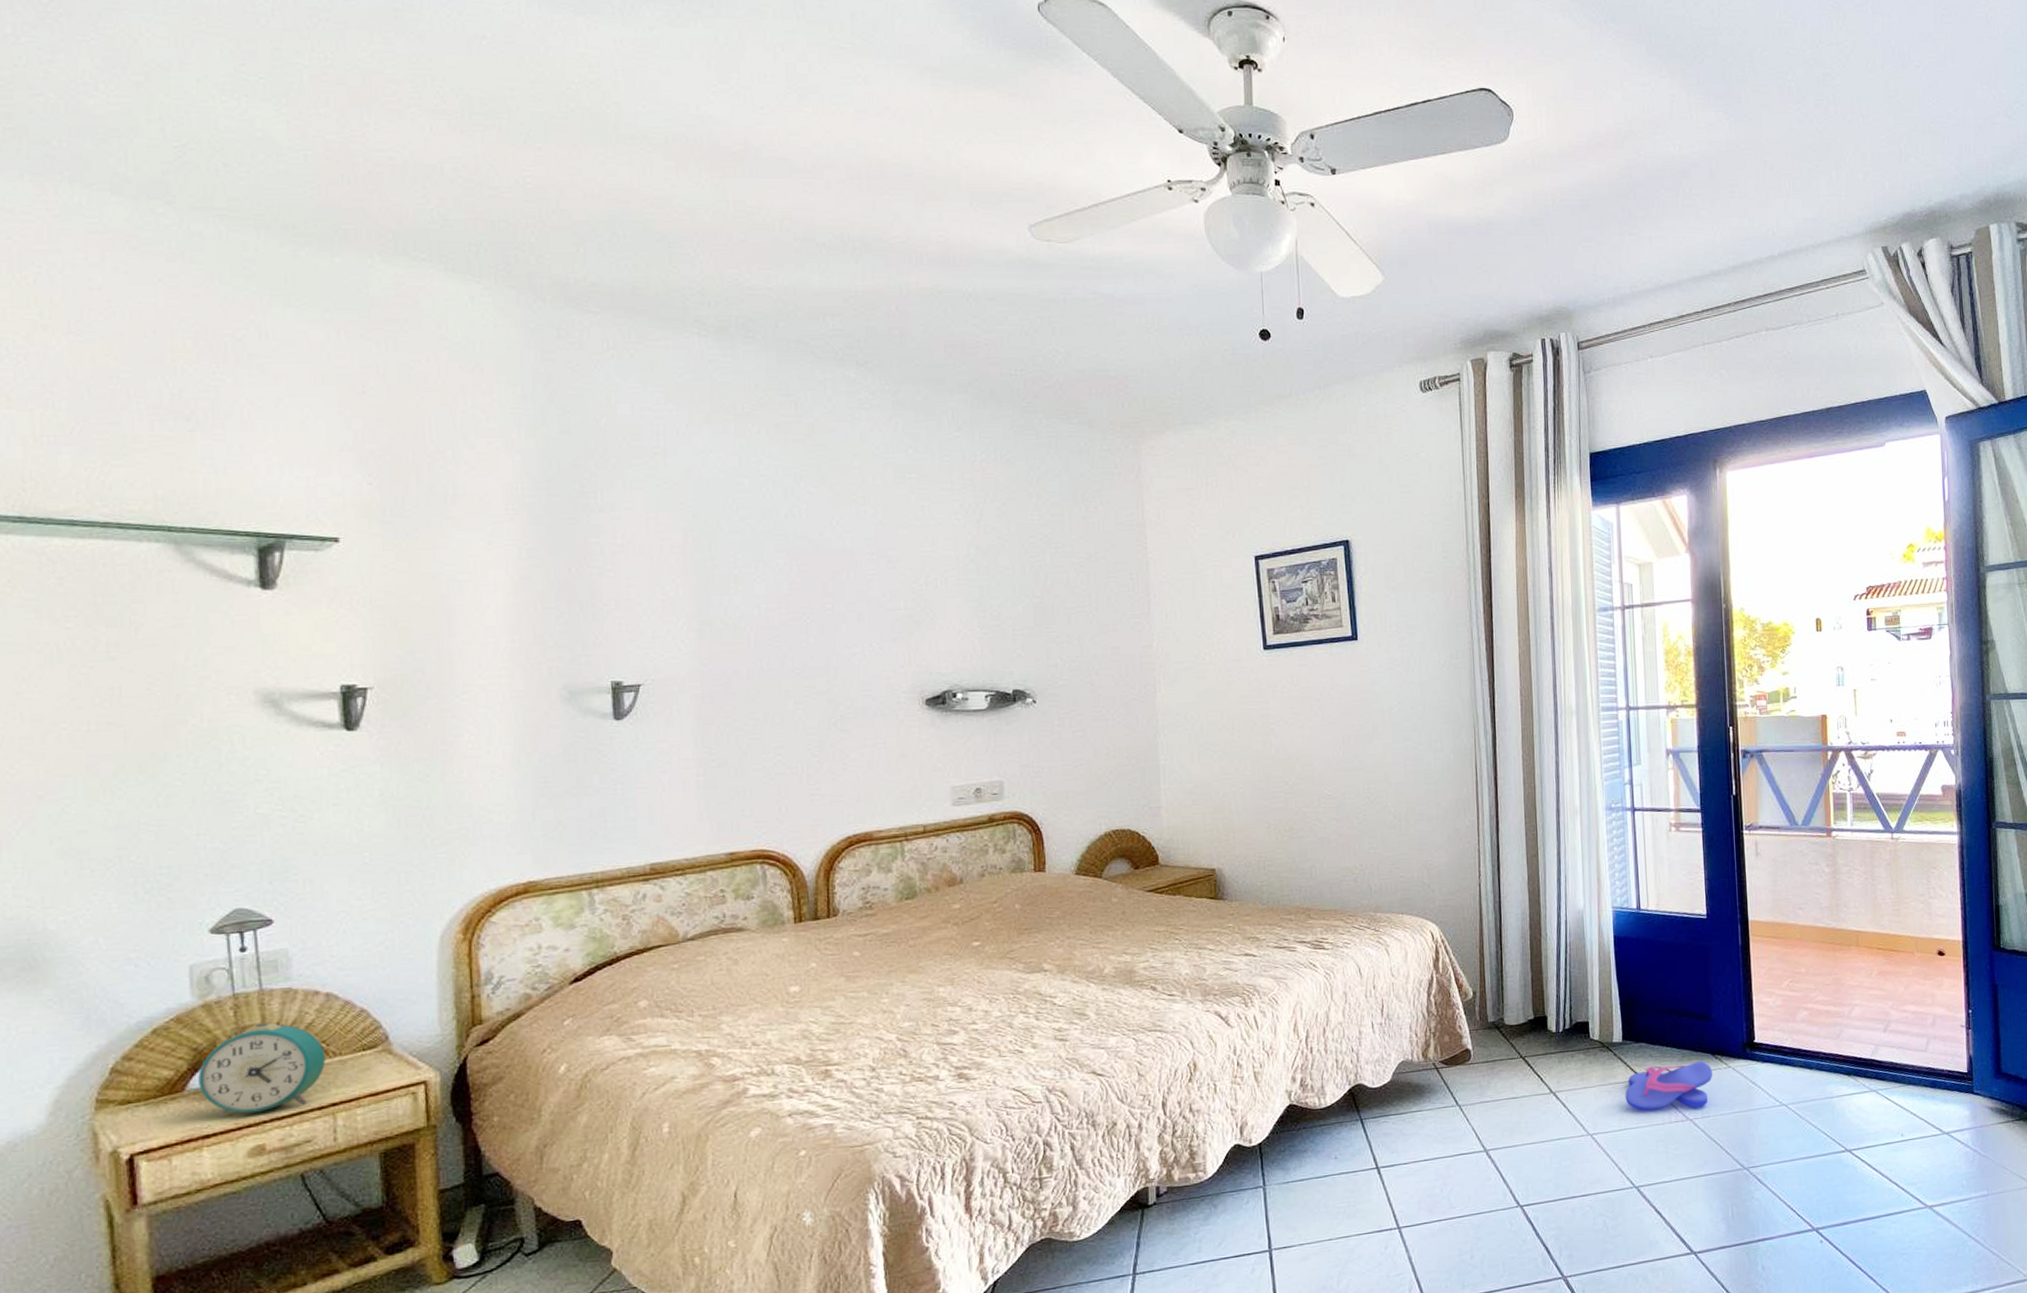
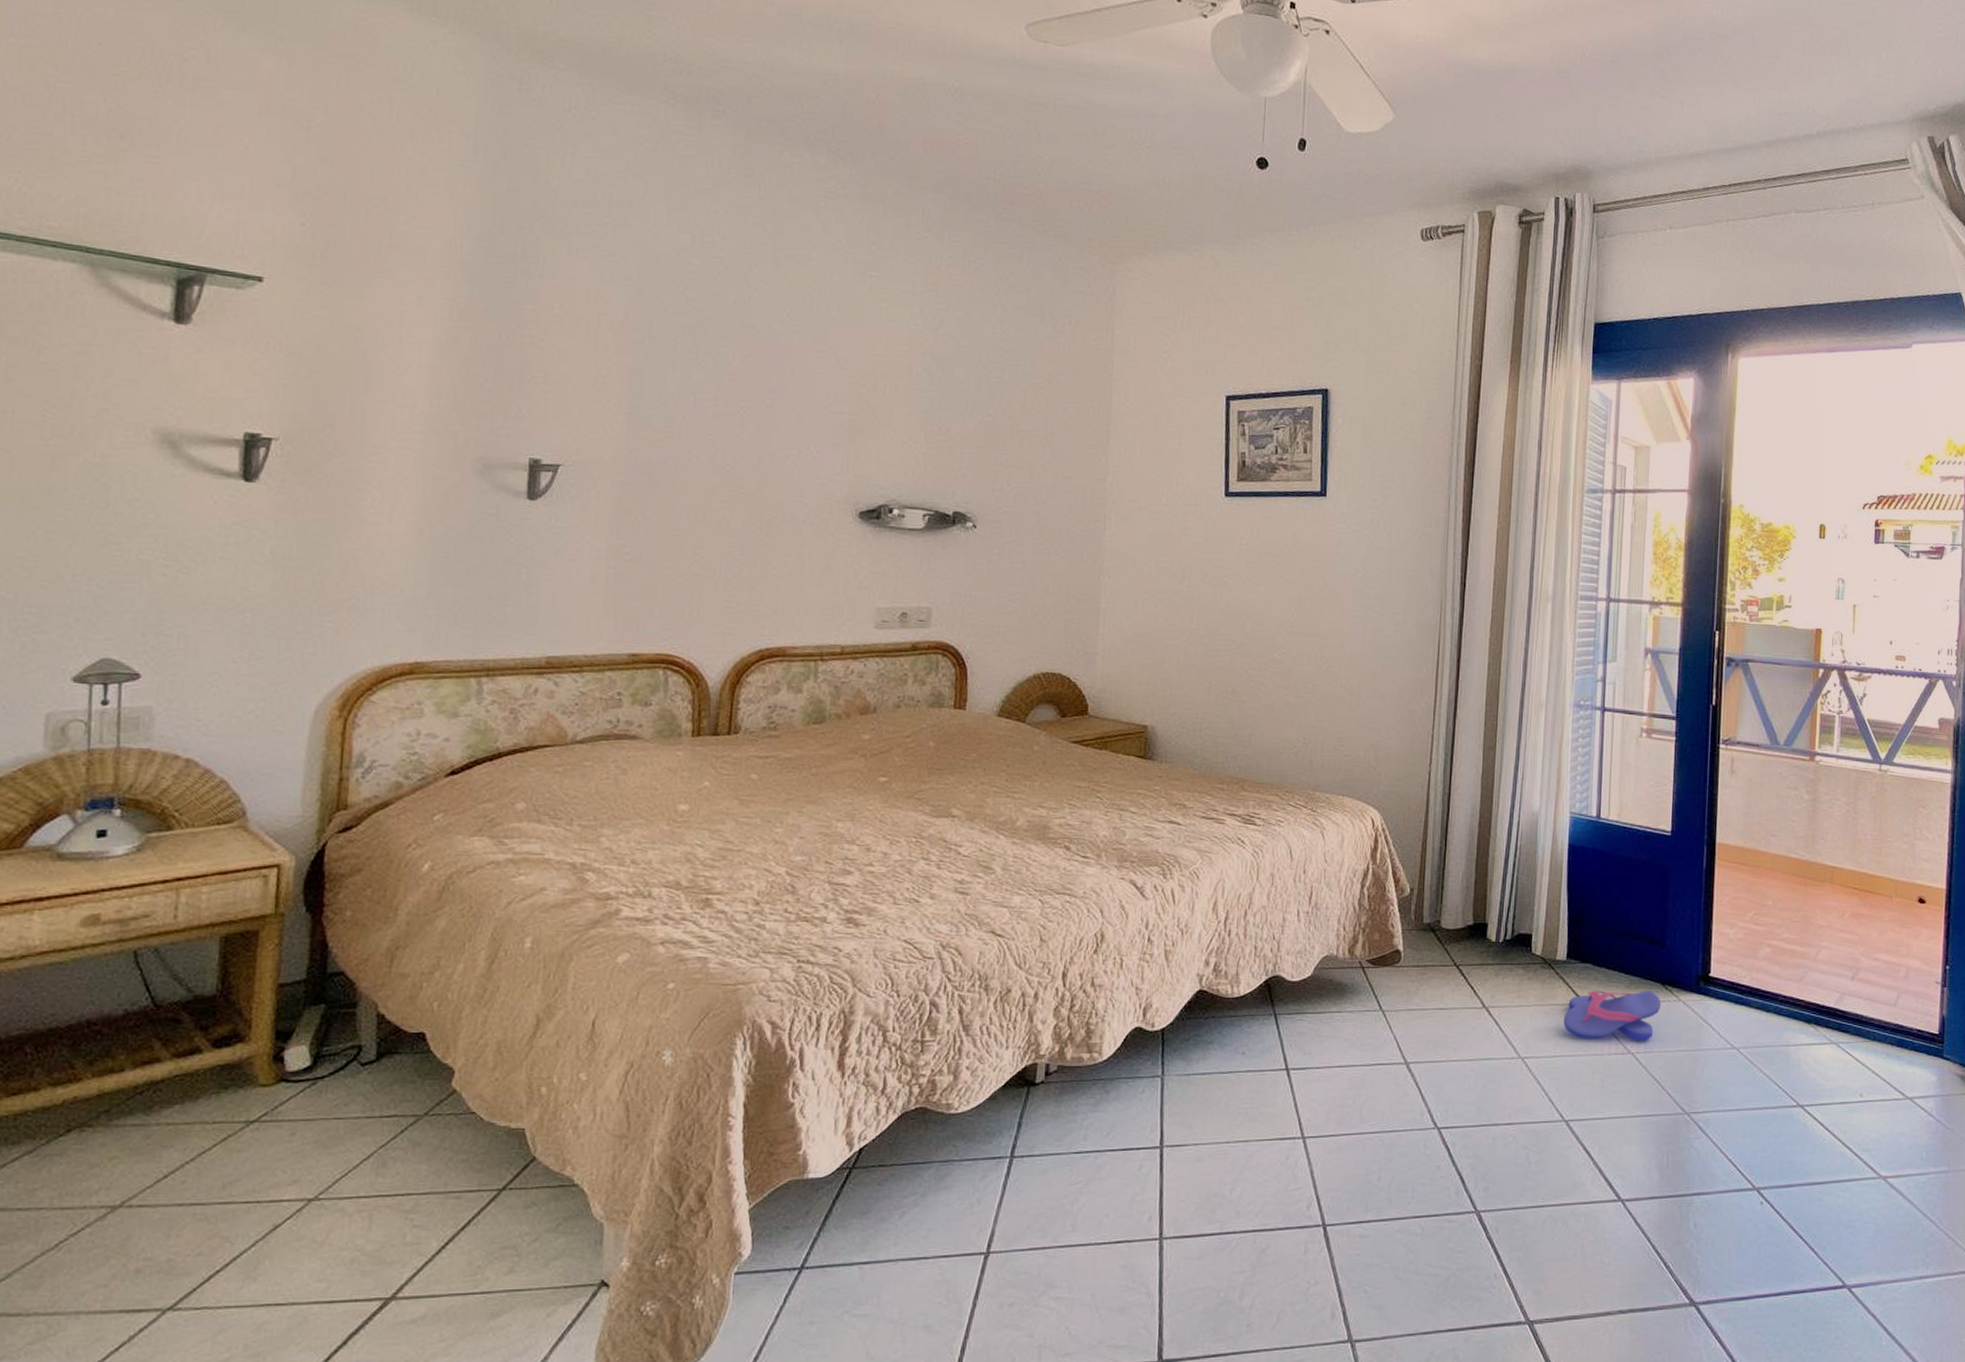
alarm clock: present [198,1022,326,1118] -> none [39,784,177,880]

